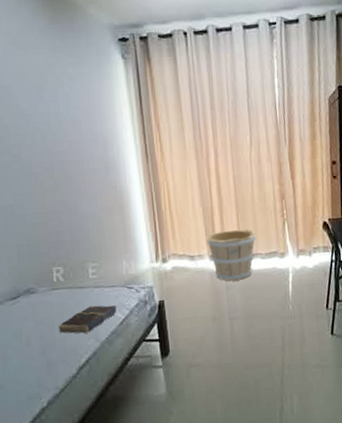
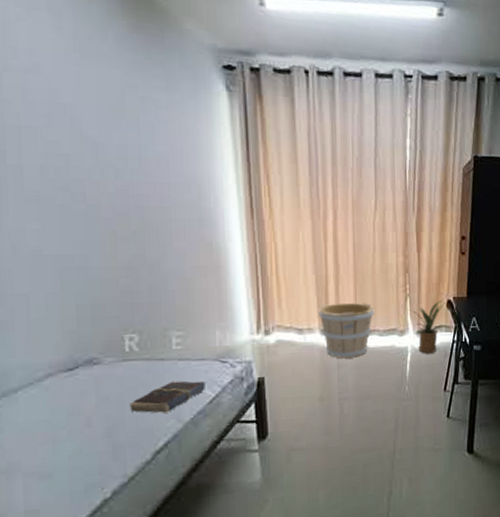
house plant: none [287,222,326,274] -> present [408,300,448,354]

